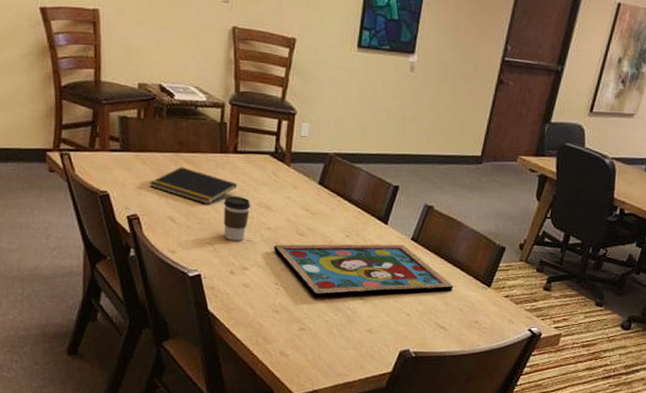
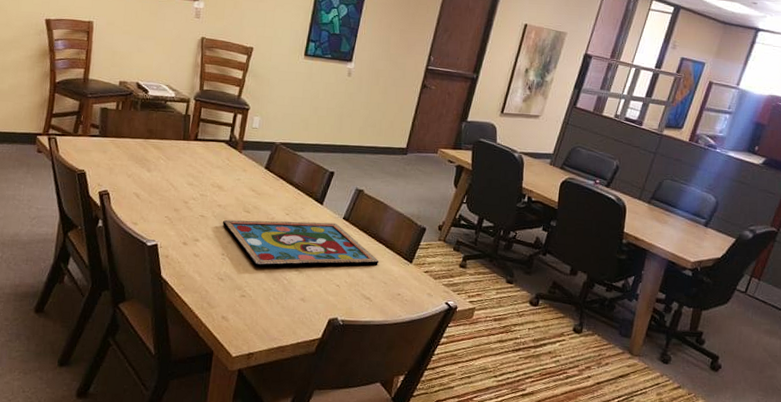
notepad: present [149,167,238,204] -> none [121,151,196,183]
coffee cup: present [224,196,251,241] -> none [180,177,206,216]

